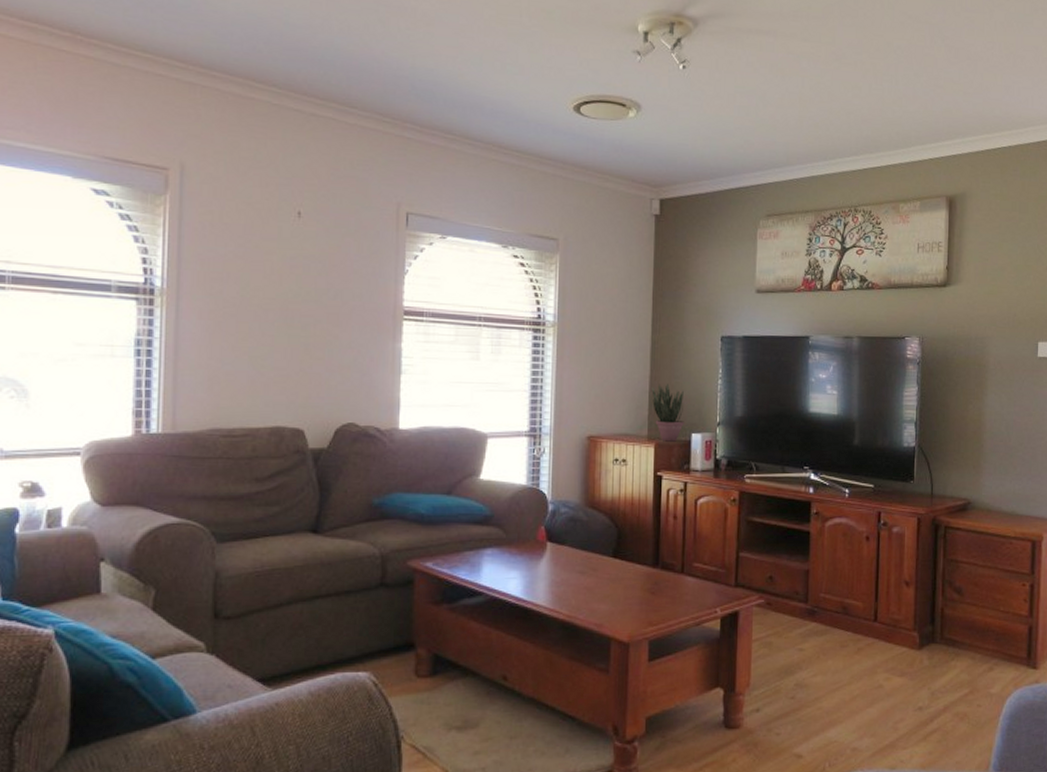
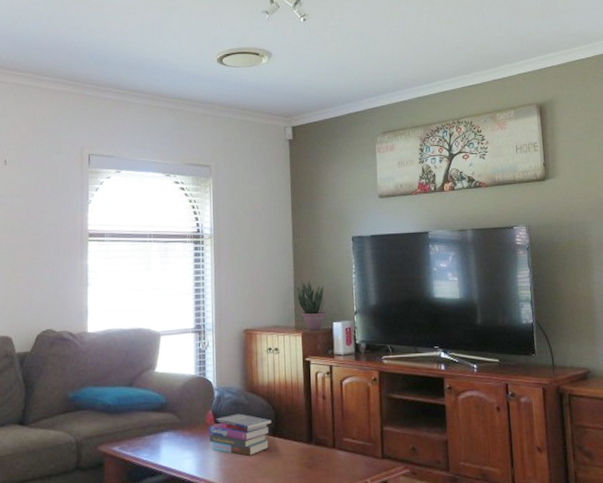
books: none [539,531,613,578] -> present [208,413,272,456]

